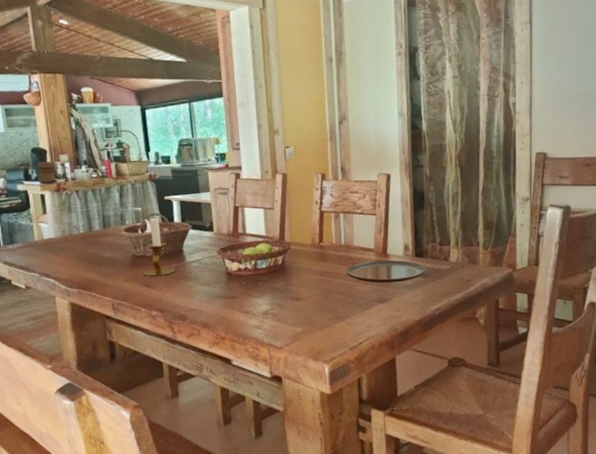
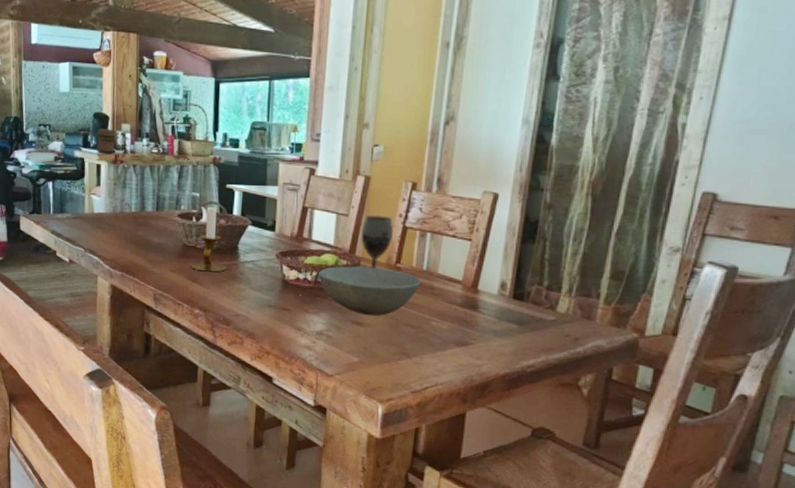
bowl: none [256,248,343,291] -> present [318,266,422,316]
wine glass: none [286,204,314,250] -> present [361,215,394,269]
plate: present [345,260,426,283] -> none [422,294,524,326]

